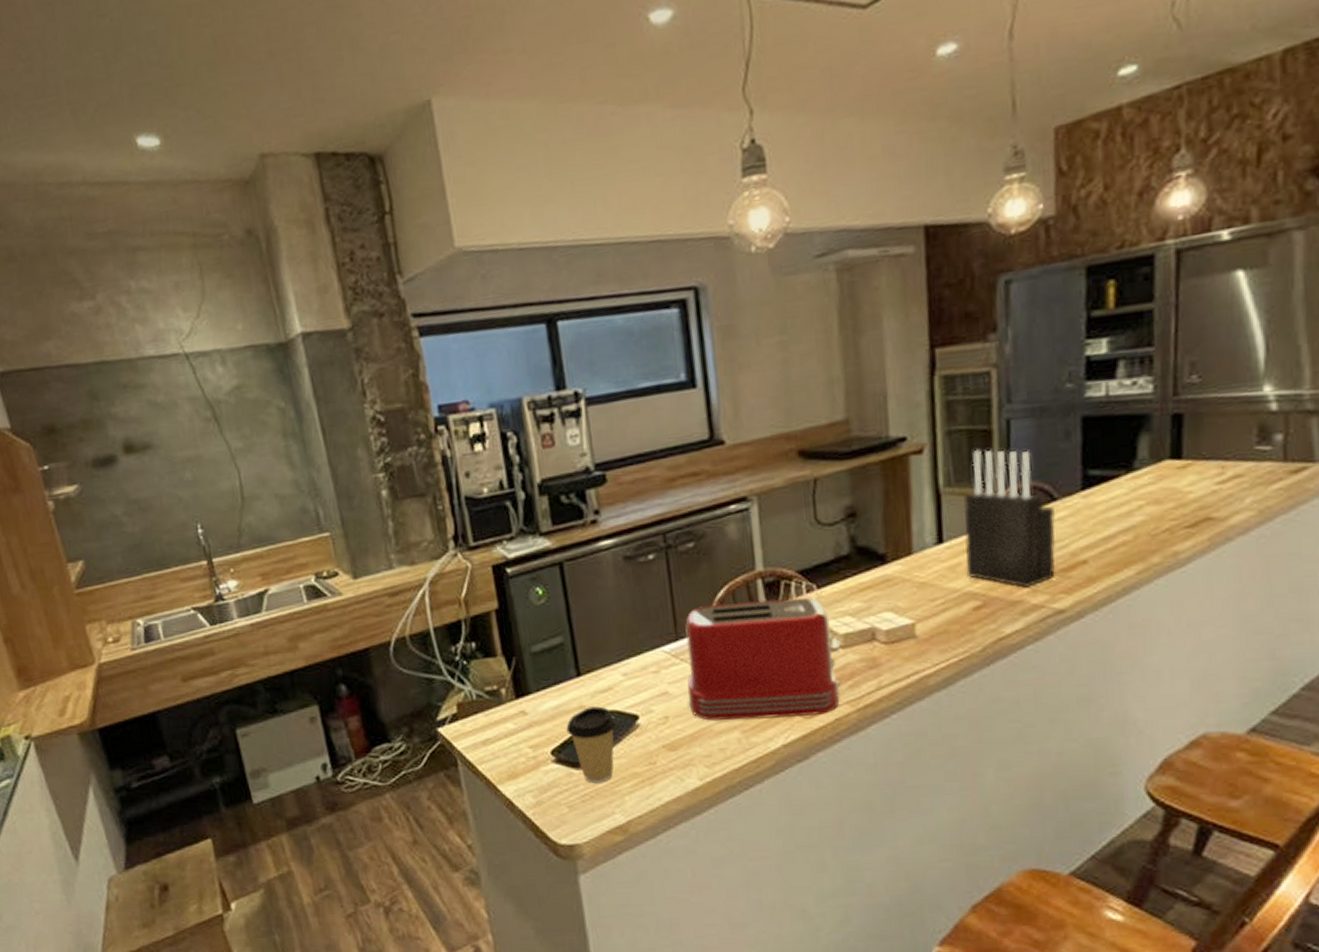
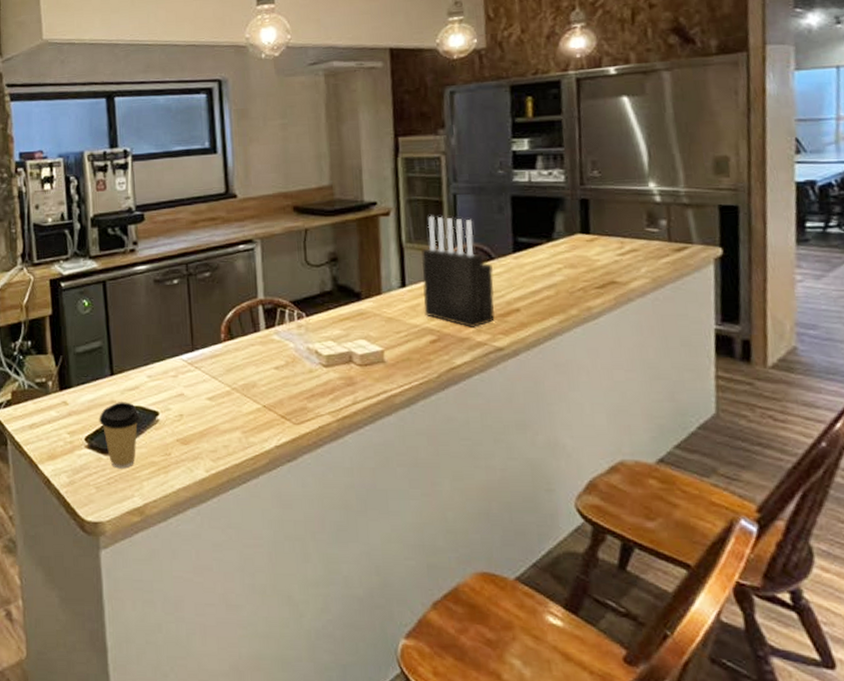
toaster: present [685,597,840,721] -> none [199,322,324,422]

